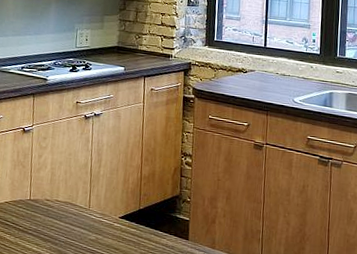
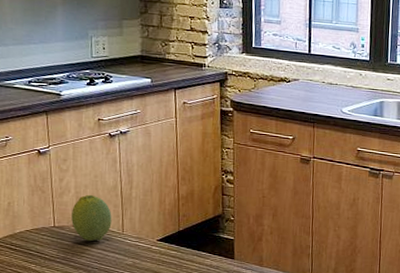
fruit: none [45,170,81,215] -> present [71,194,112,241]

